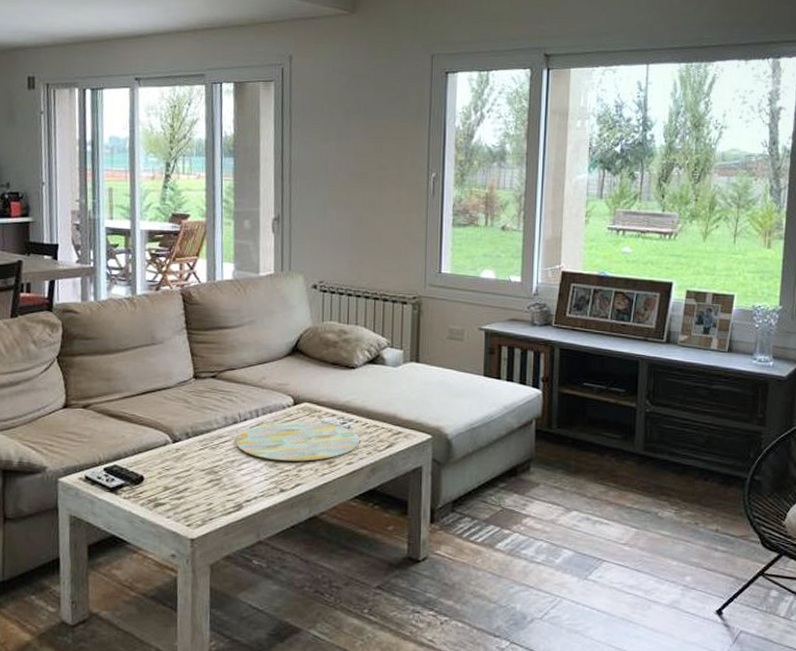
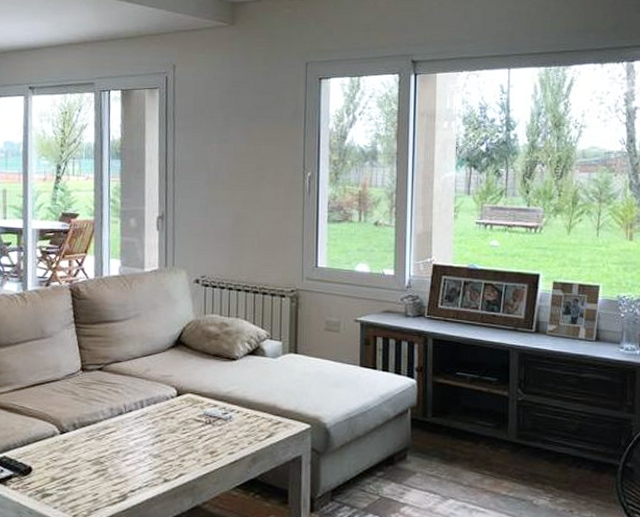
decorative tray: present [236,421,359,462] -> none [121,411,240,452]

